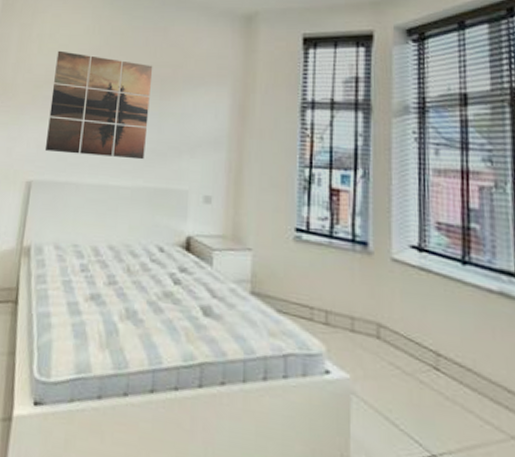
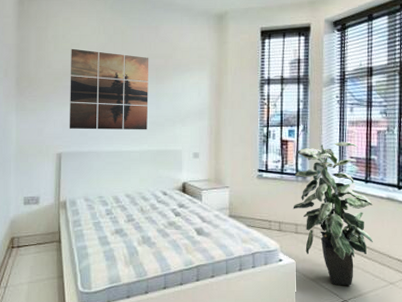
indoor plant: none [347,197,480,431] -> present [293,141,374,286]

